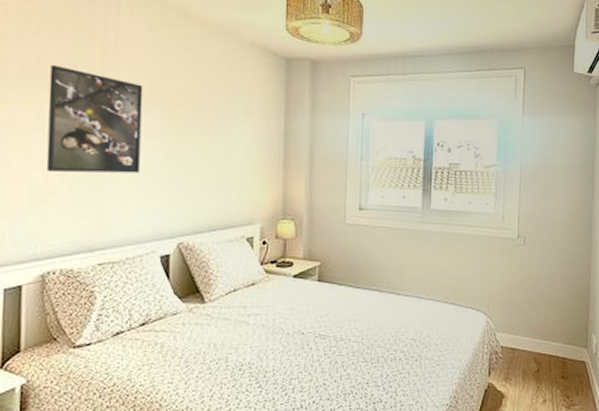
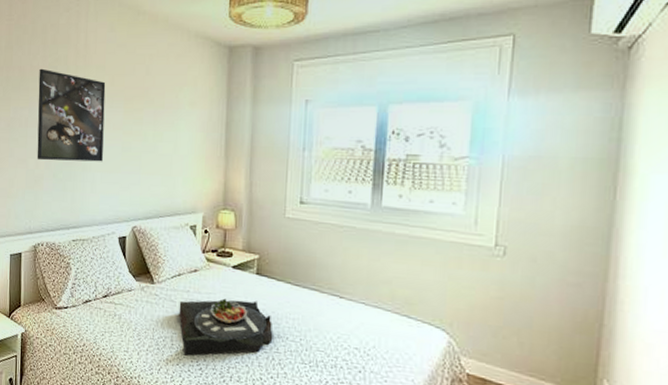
serving tray: none [234,307,336,375] -> present [179,298,273,356]

